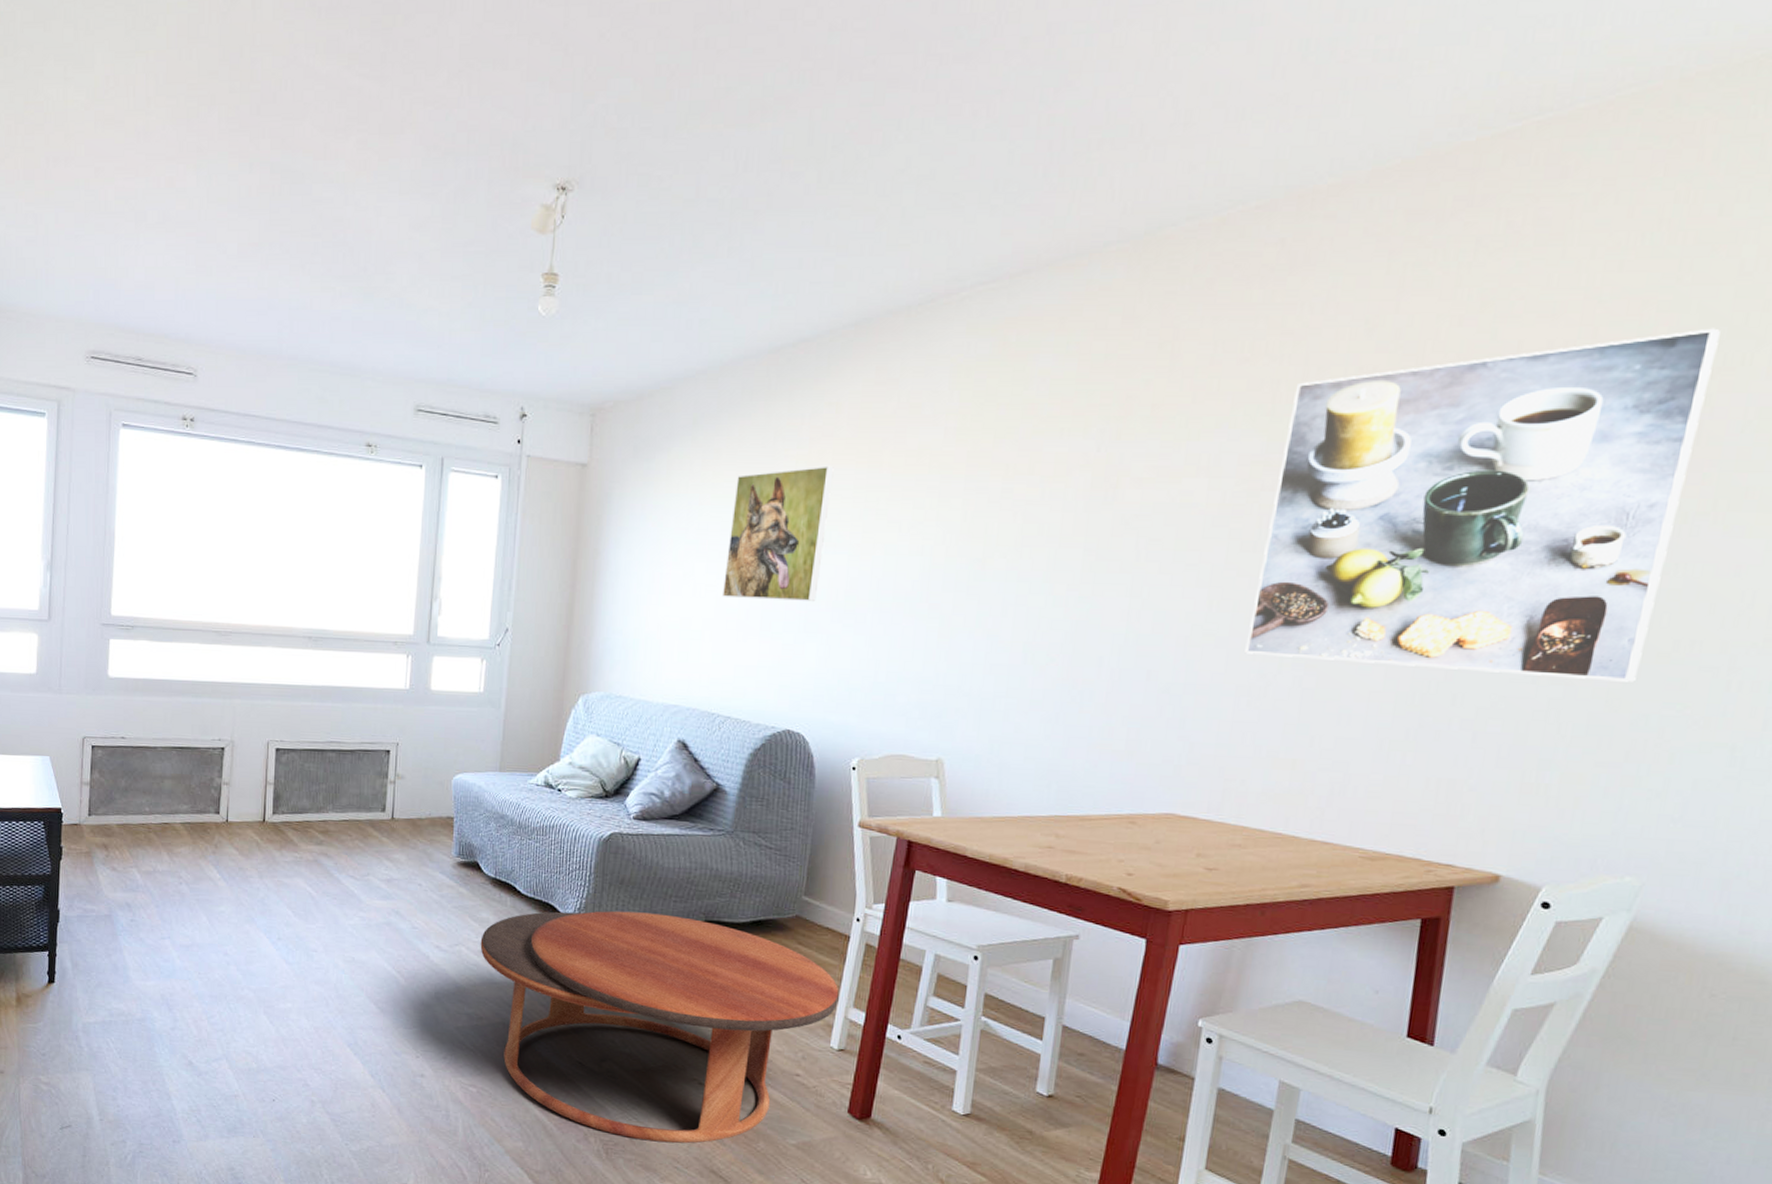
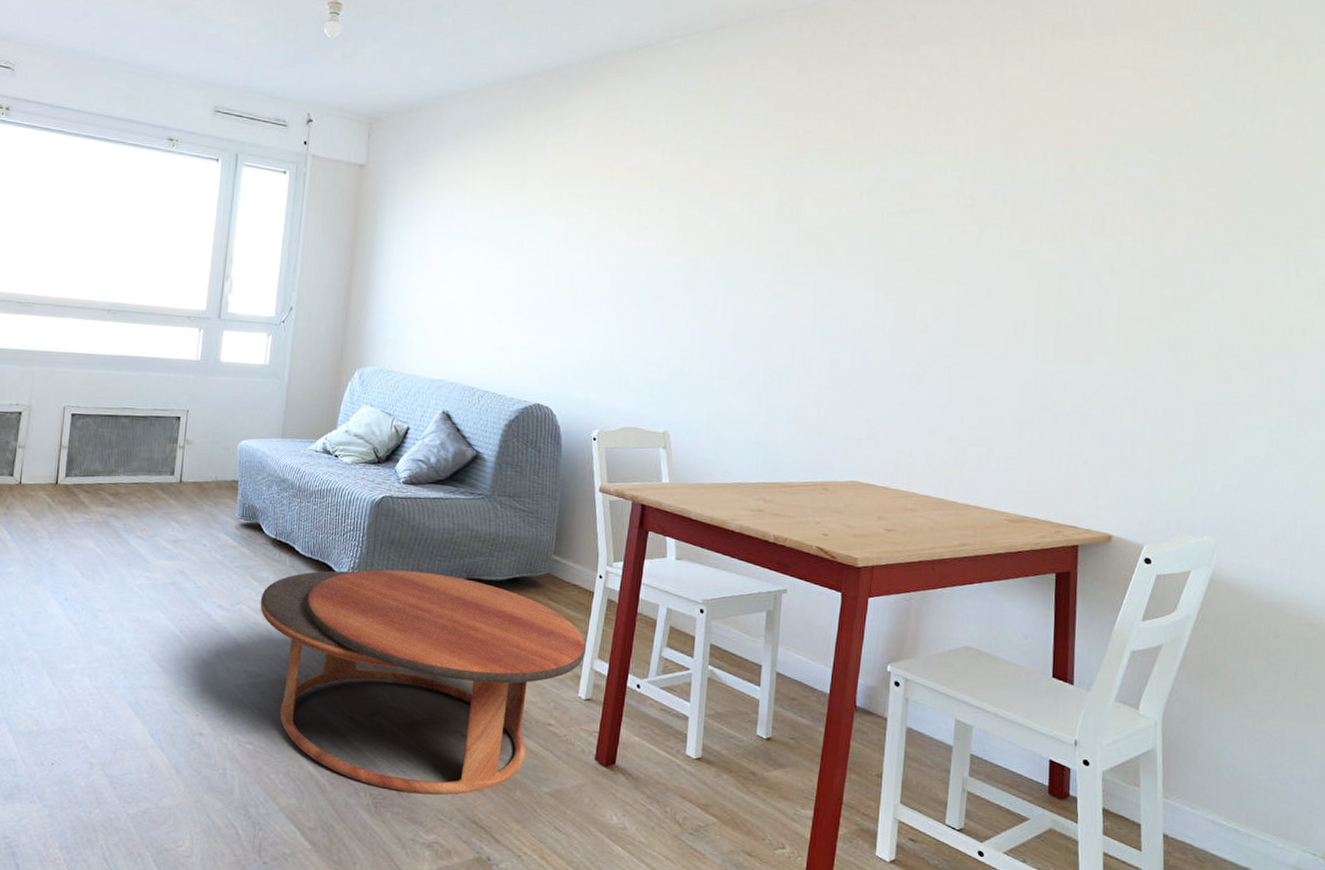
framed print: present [721,465,834,601] -> none [480,176,573,291]
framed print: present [1245,328,1720,682] -> none [906,103,1227,376]

